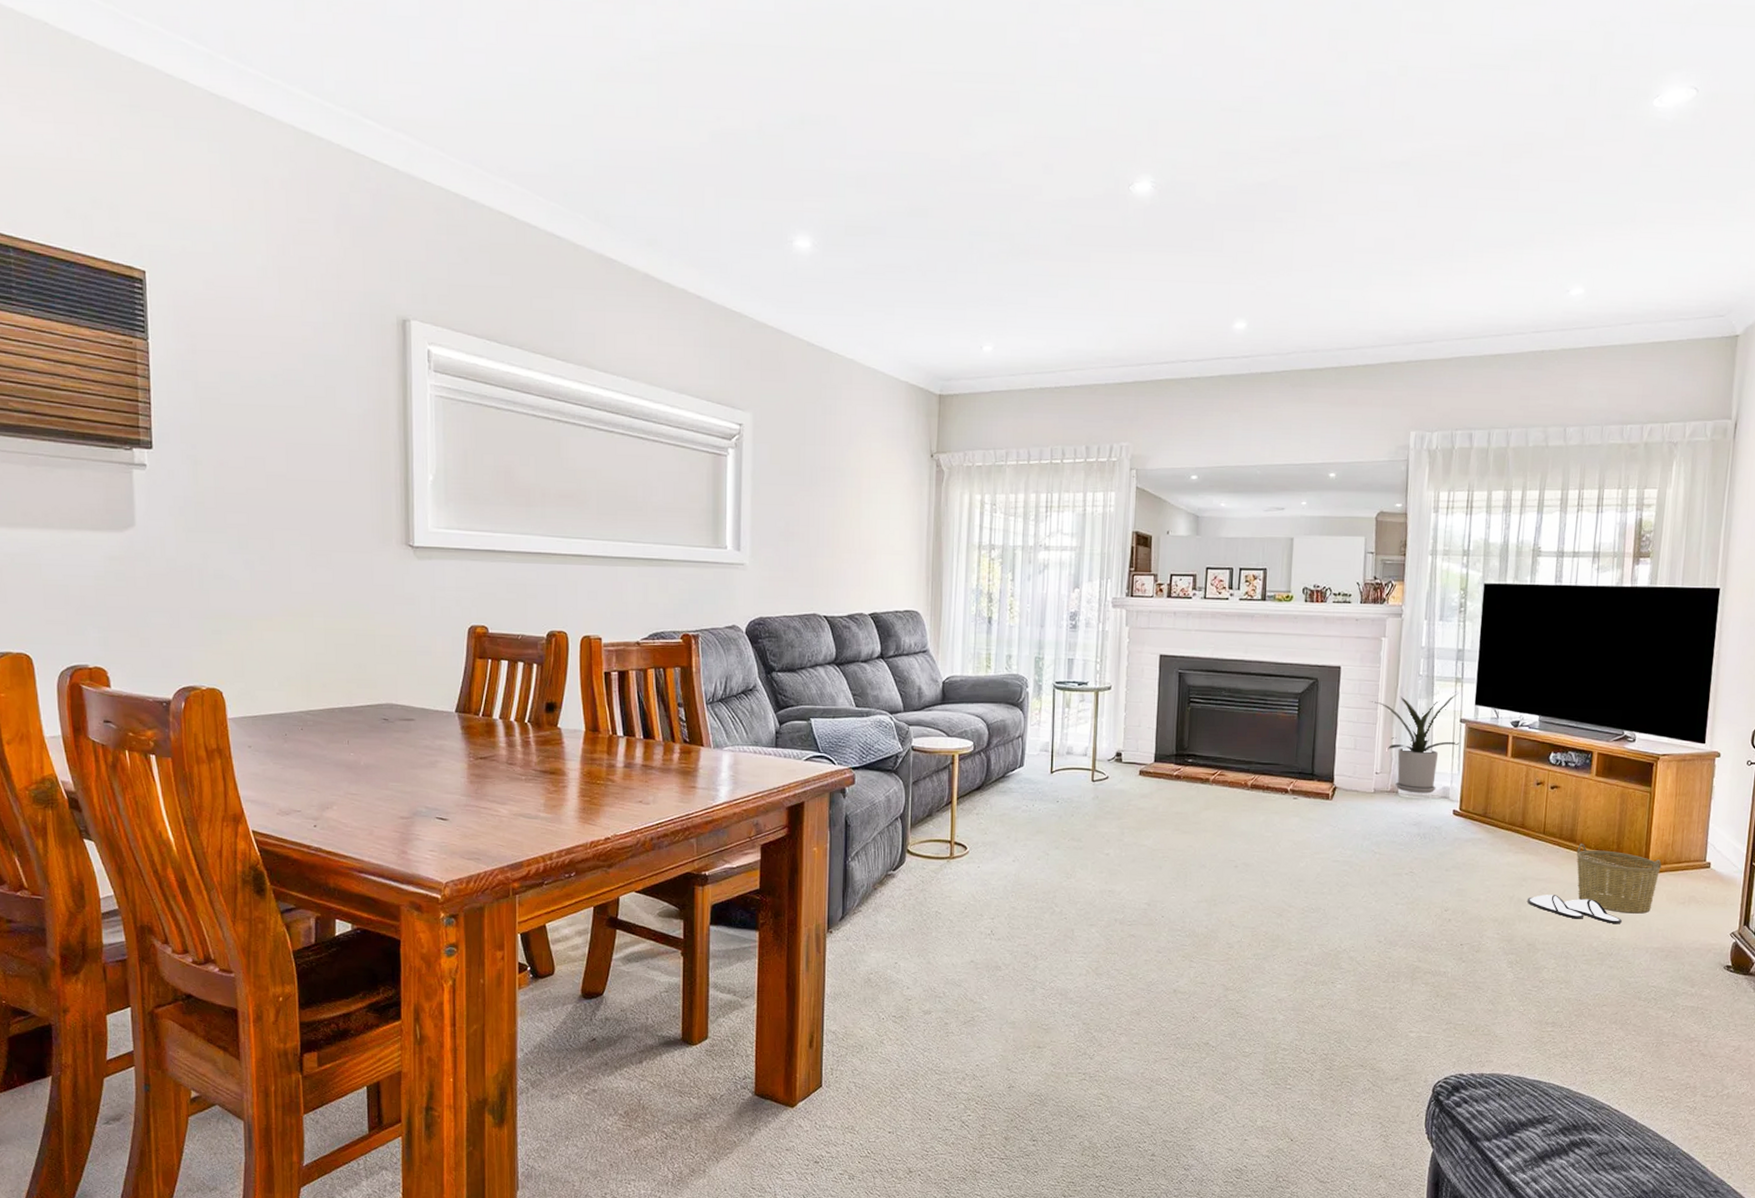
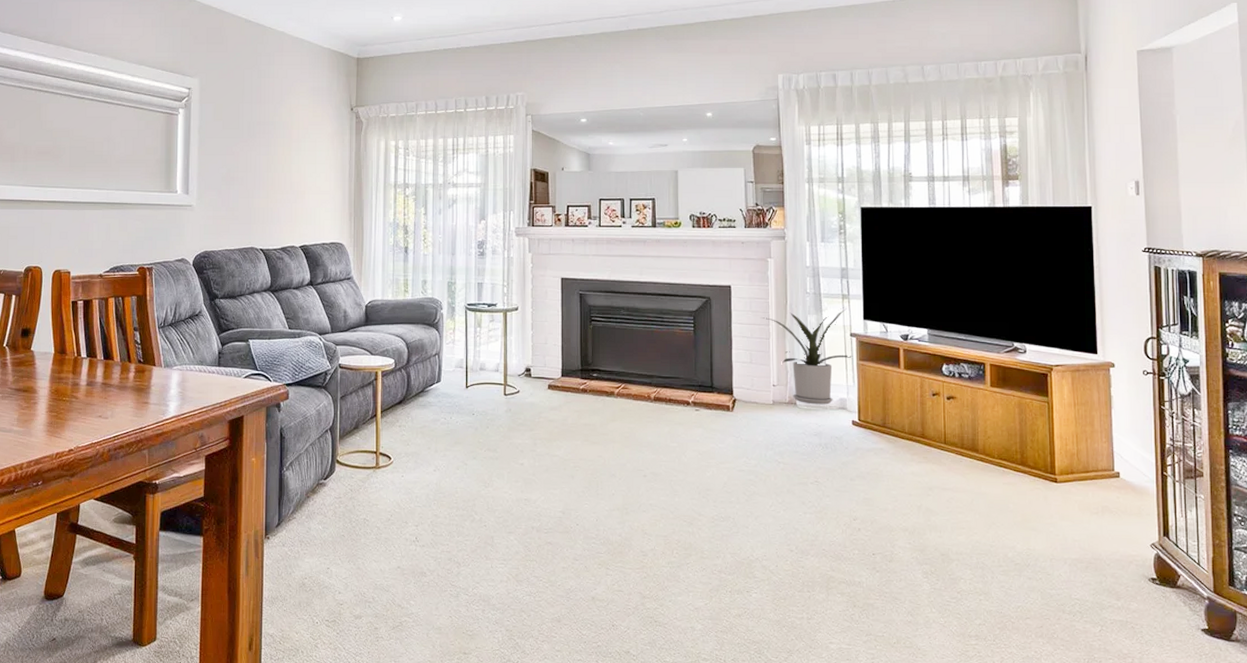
slippers: present [1526,895,1622,923] -> none [935,504,1035,534]
basket: present [1576,843,1662,914] -> none [980,452,1070,524]

